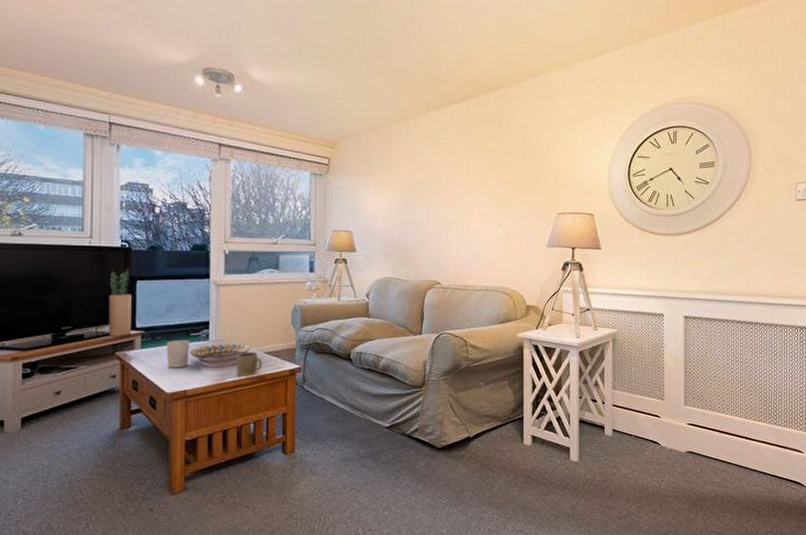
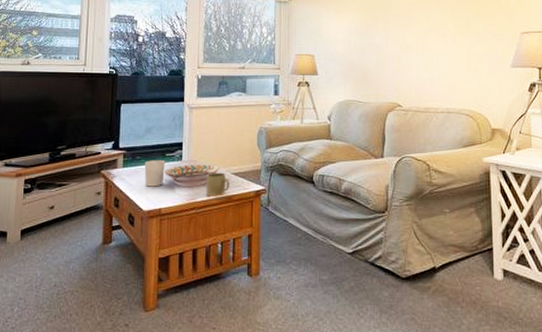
vase: present [108,268,132,337] -> none [96,93,117,156]

